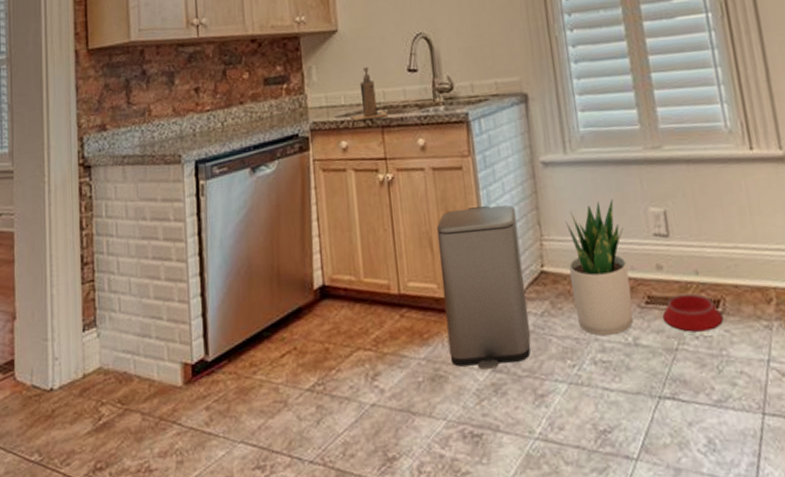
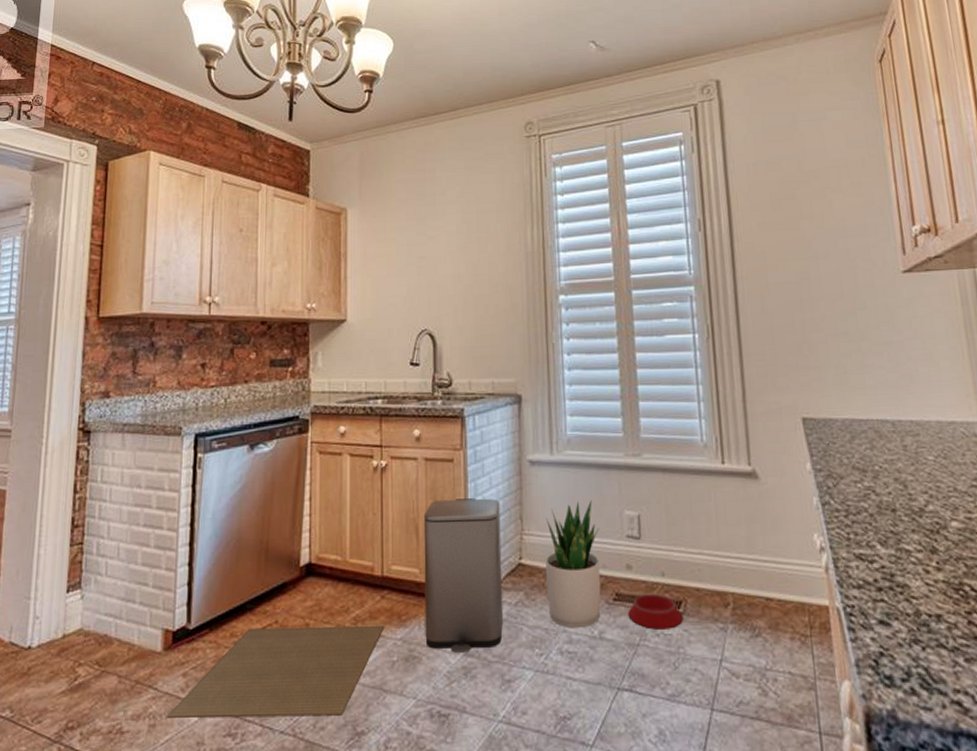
doormat: none [194,346,406,453] -> present [167,626,384,718]
soap dispenser: present [350,67,388,122] -> none [351,357,388,409]

